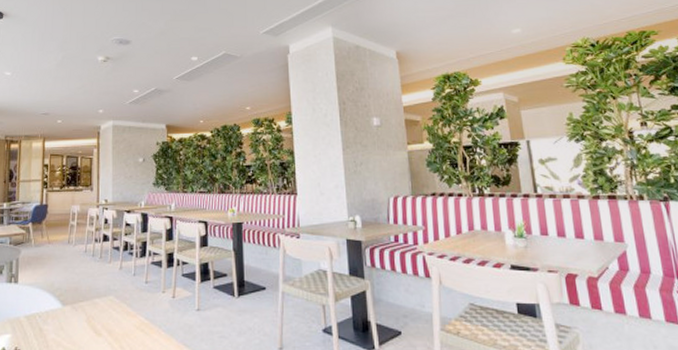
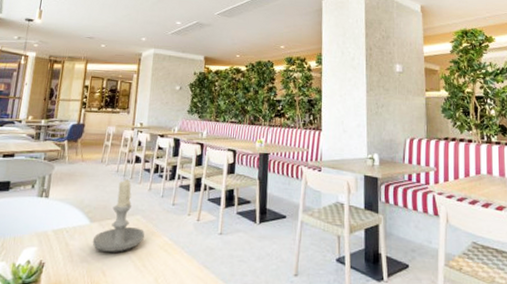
candle: none [66,258,120,335] -> present [92,178,145,252]

